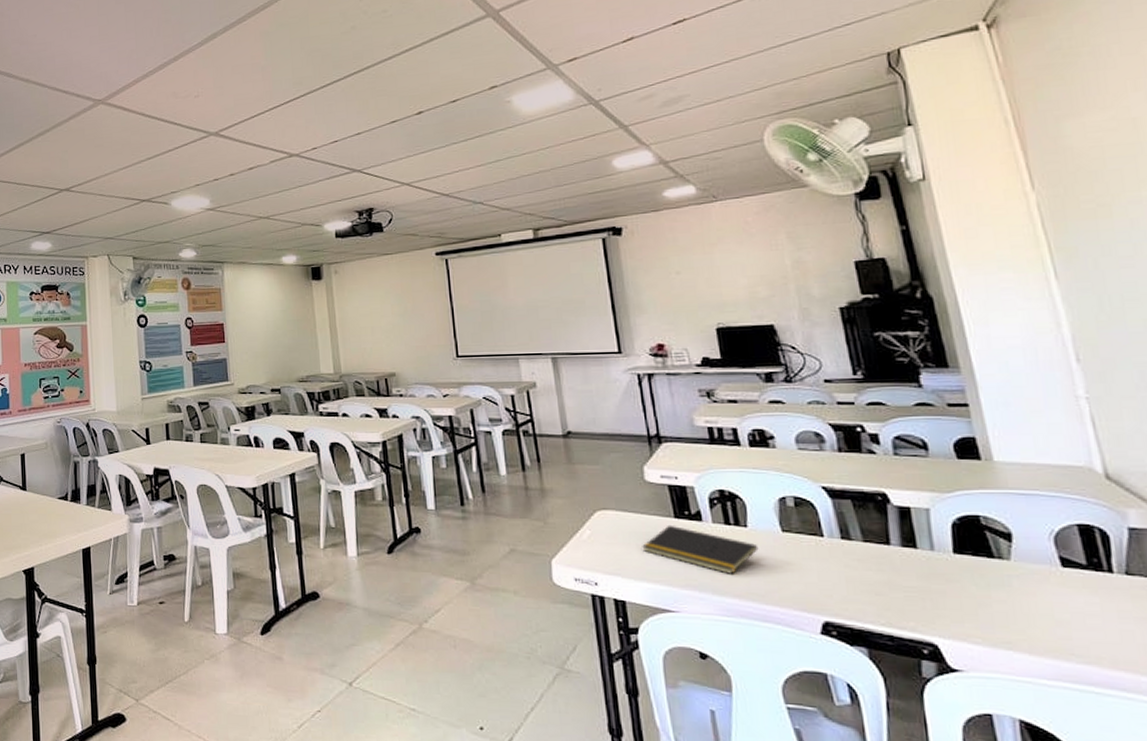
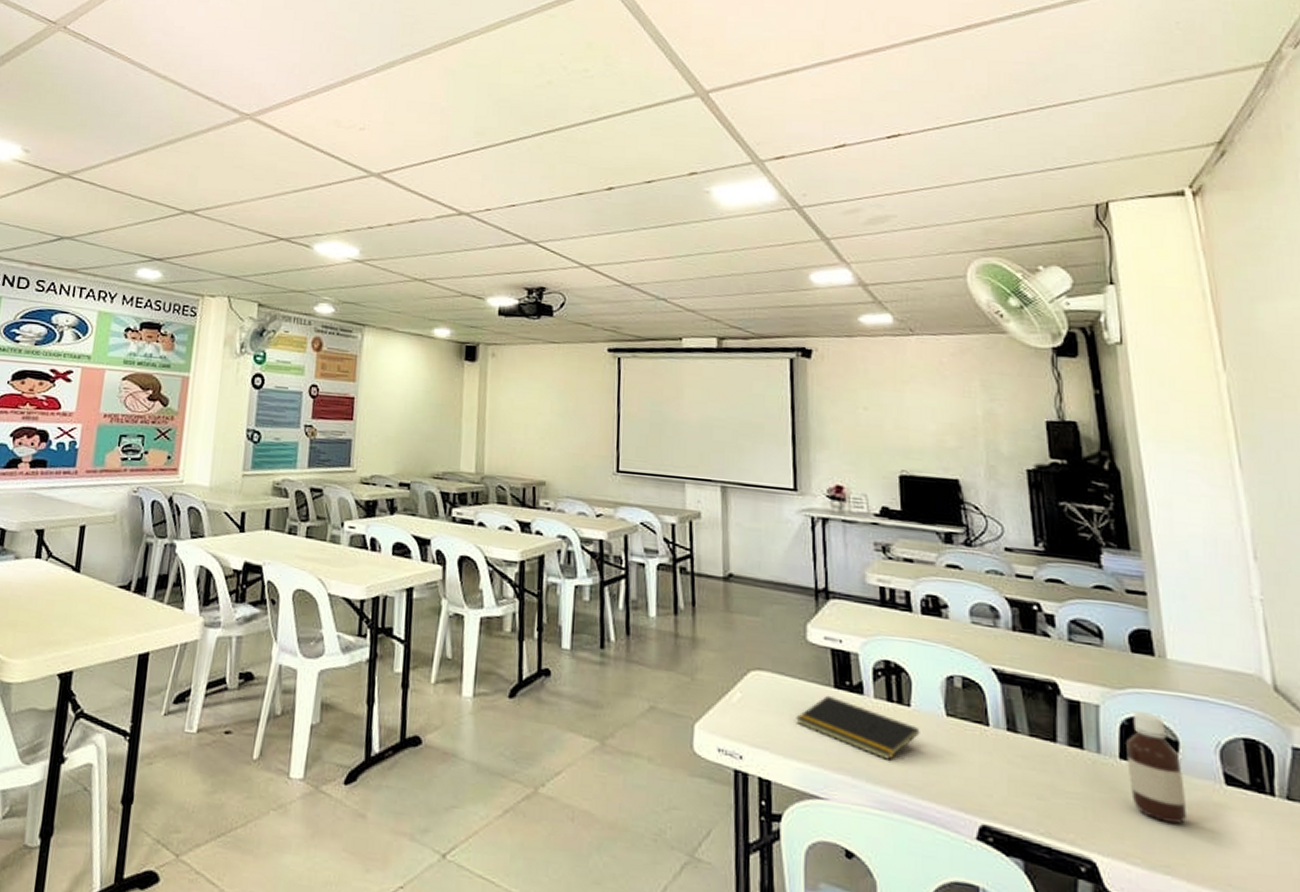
bottle: none [959,511,1026,605] -> present [1126,711,1188,824]

